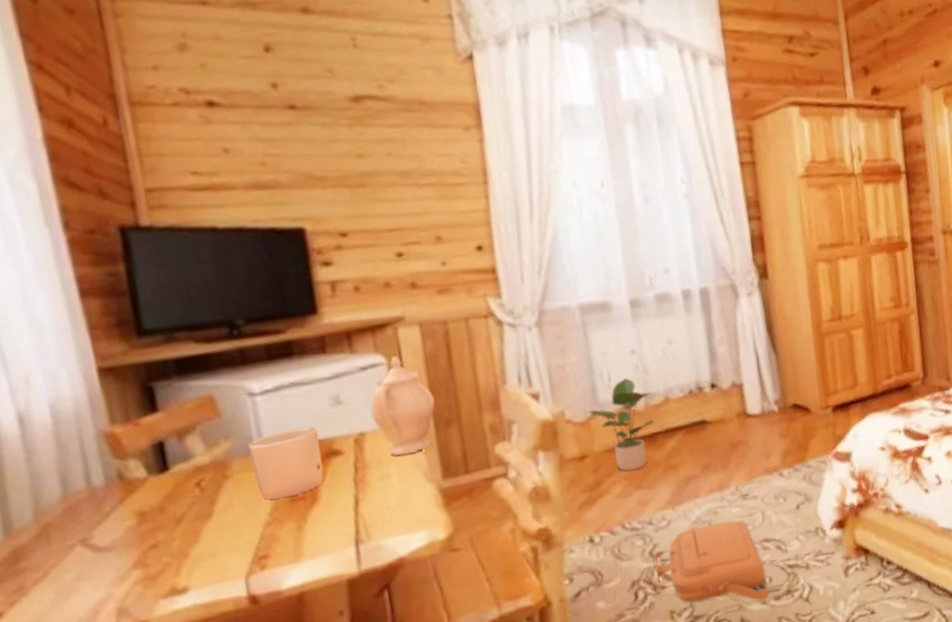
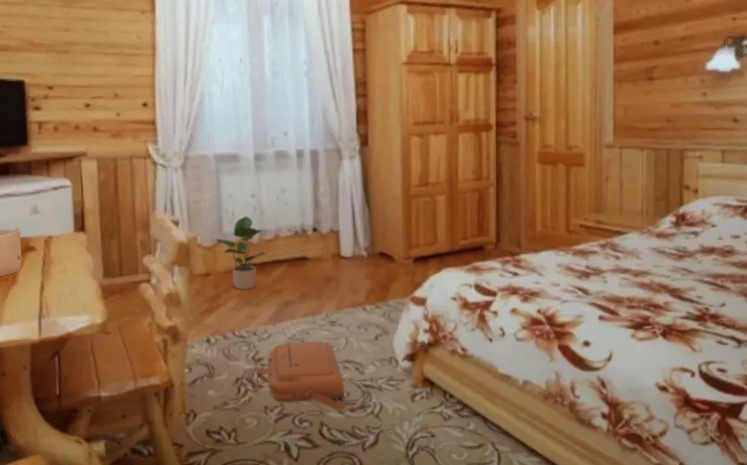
teapot: present [370,356,435,457] -> none [57,181,103,257]

